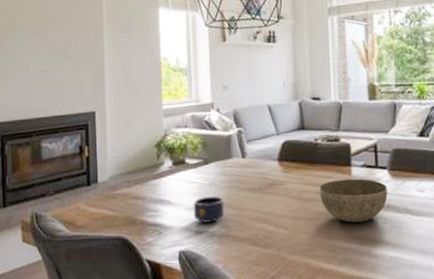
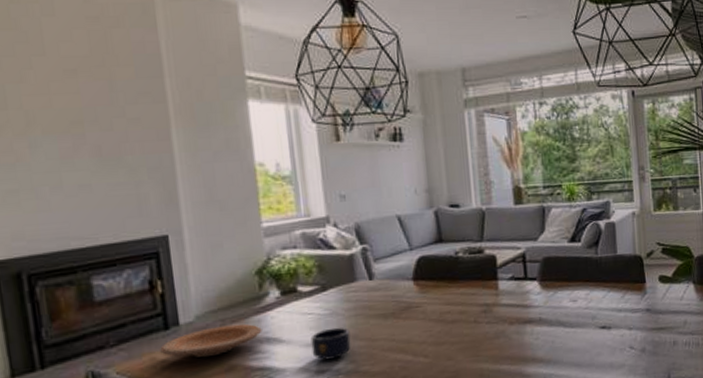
plate: none [83,186,157,211] -> present [160,324,262,358]
bowl: present [319,179,387,222] -> none [463,292,539,342]

